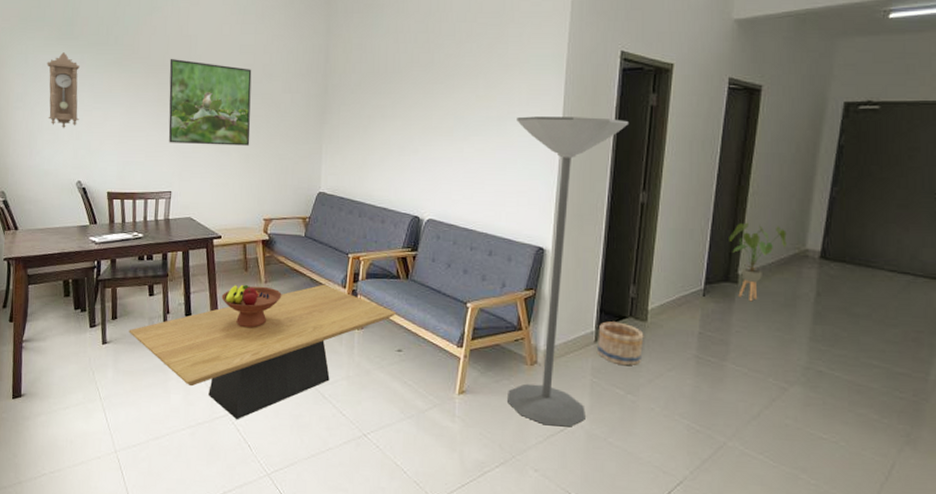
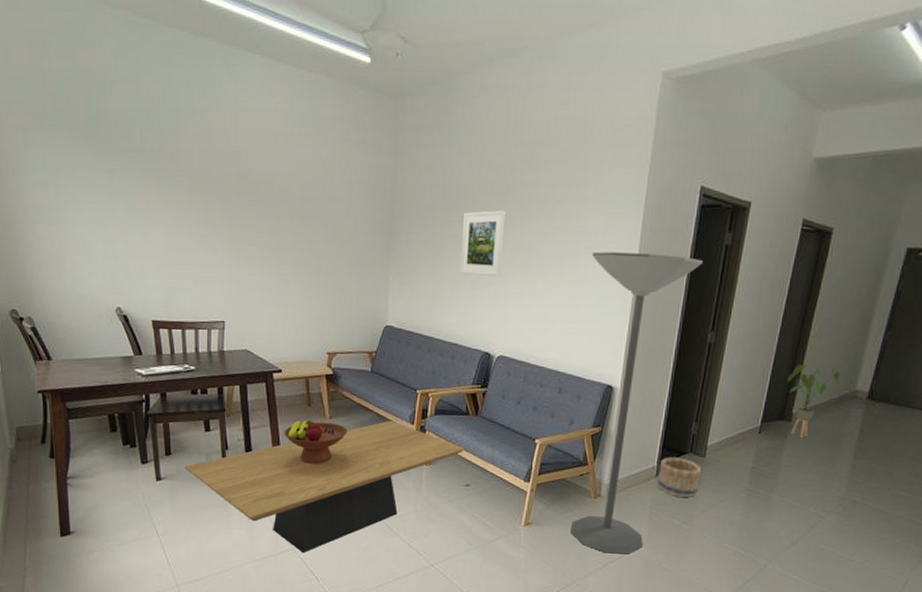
pendulum clock: present [46,52,80,128] -> none [70,159,115,248]
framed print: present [168,59,252,146] -> none [216,173,311,274]
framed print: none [389,82,431,143] -> present [460,210,505,276]

